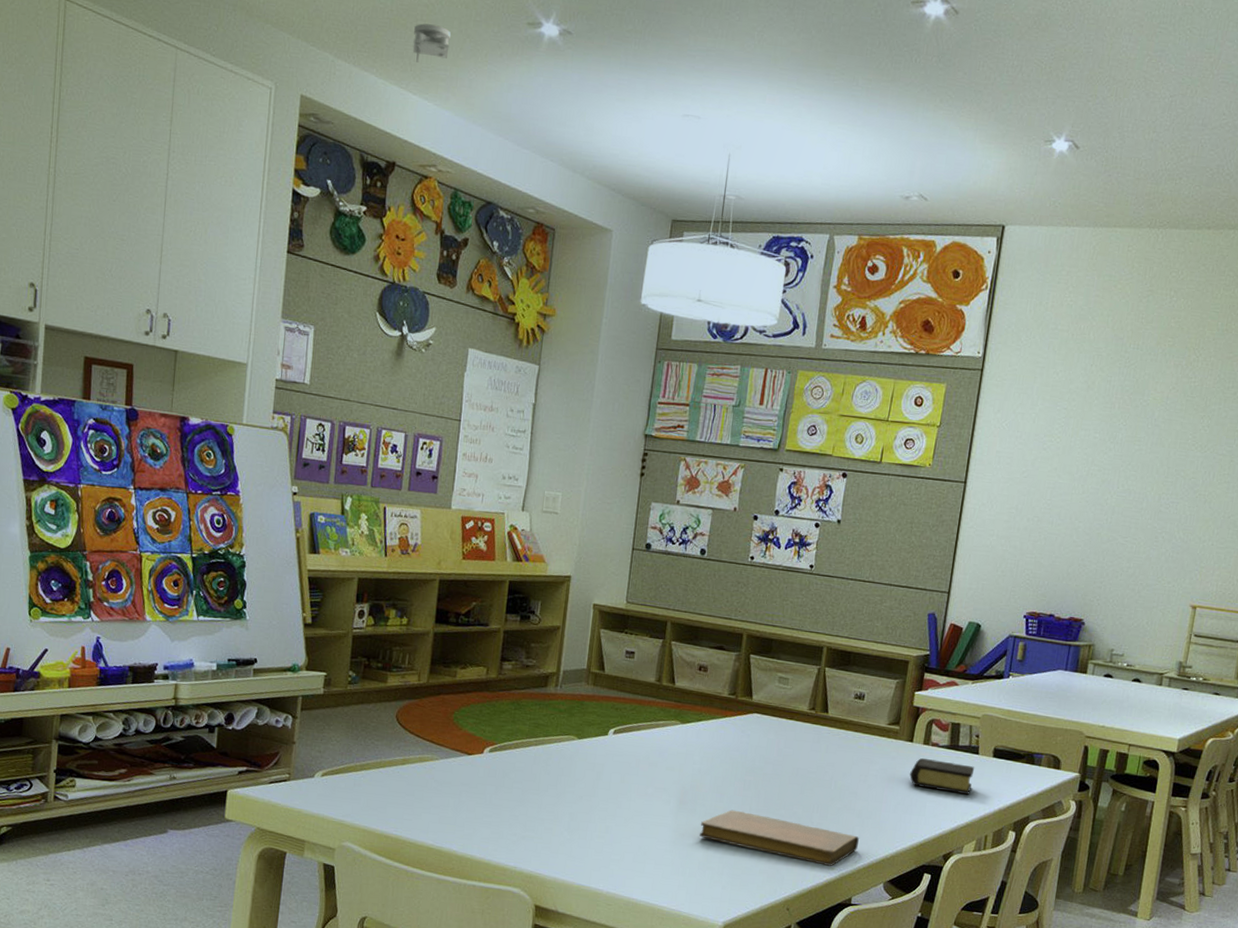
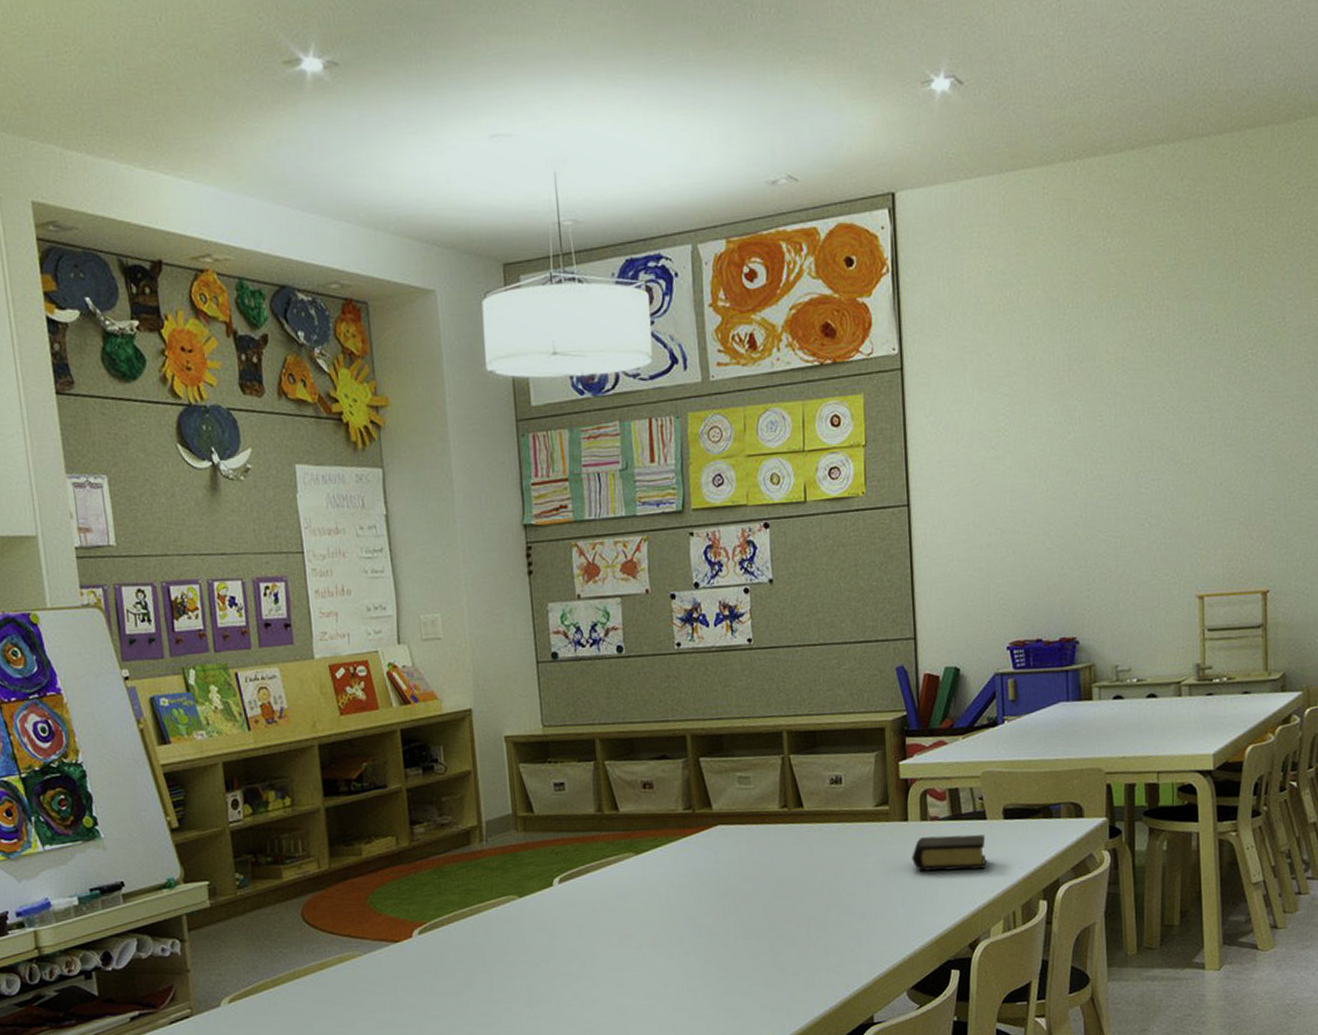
smoke detector: present [412,23,451,62] -> none [150,85,197,135]
notebook: present [700,809,859,866] -> none [682,941,869,985]

